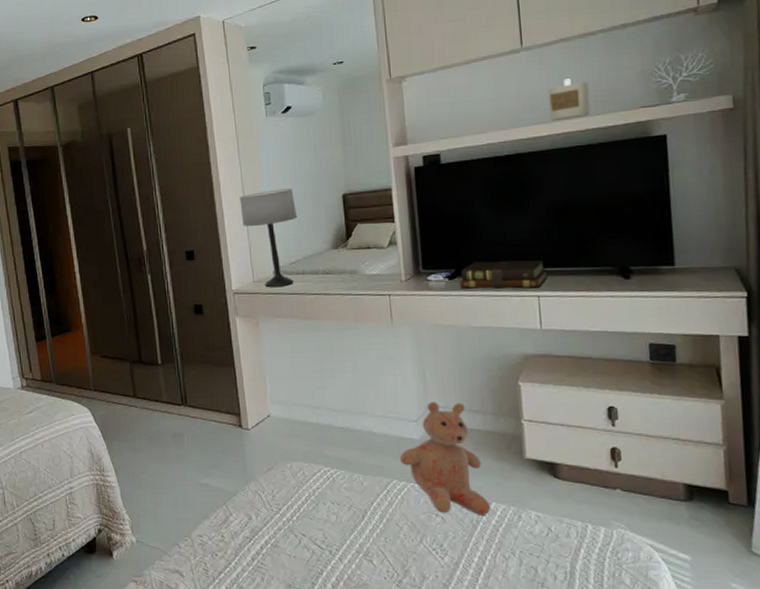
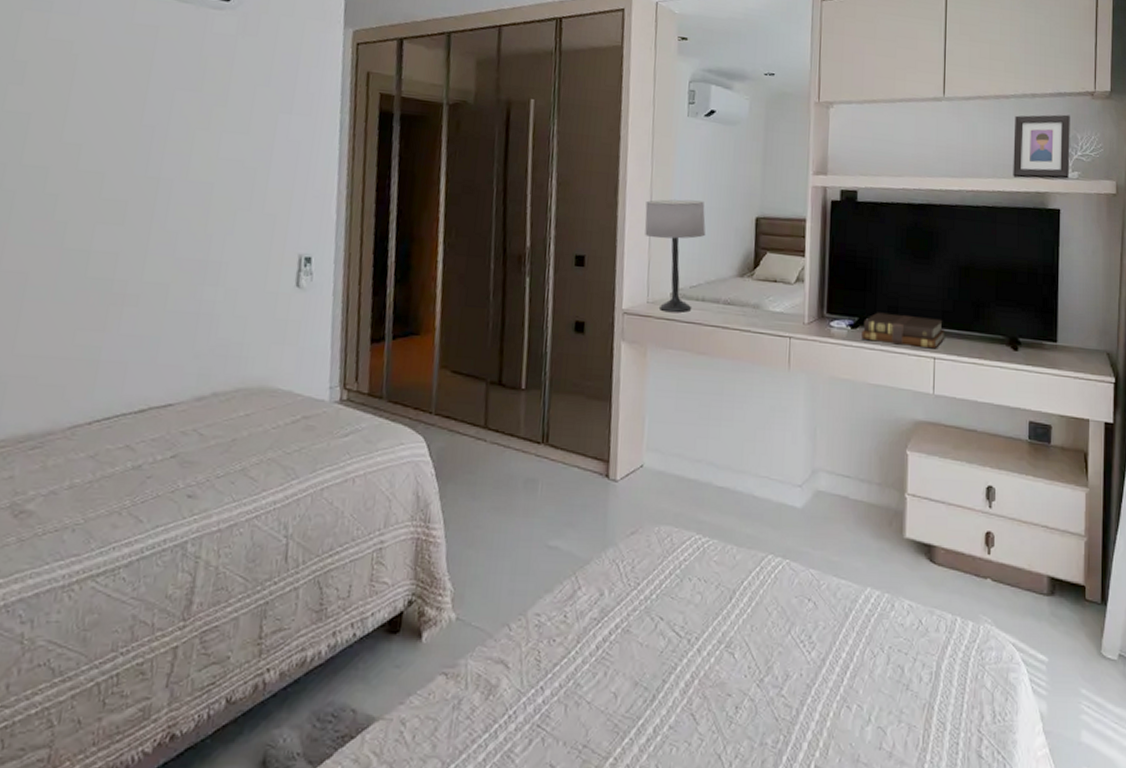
stuffed animal: present [399,402,490,515] -> none [778,465,865,602]
candle: present [547,78,590,122] -> none [962,136,999,178]
picture frame: none [604,37,674,112] -> present [1013,114,1070,179]

